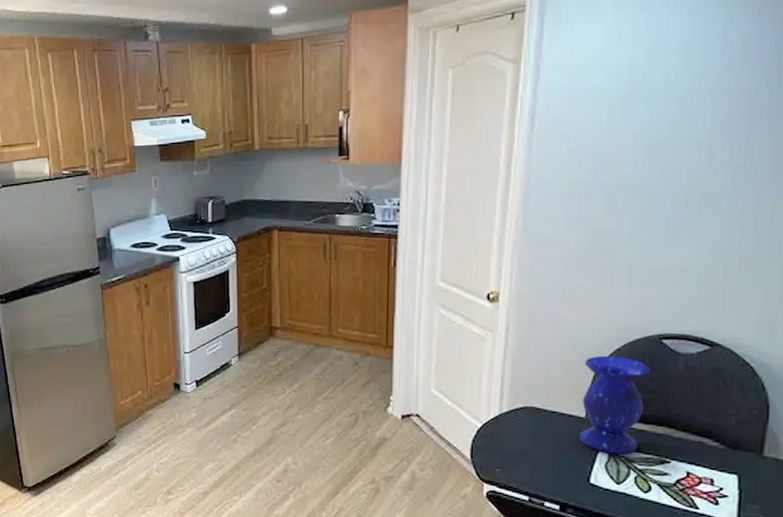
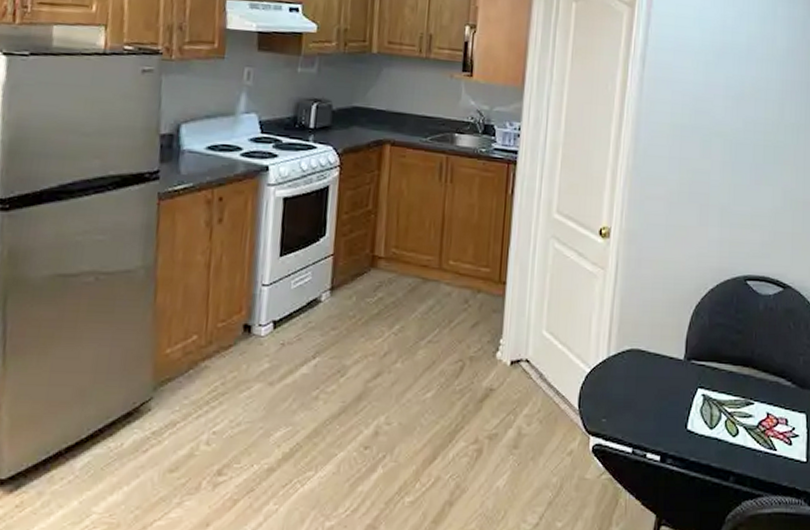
vase: present [580,355,652,455] -> none [679,295,739,398]

